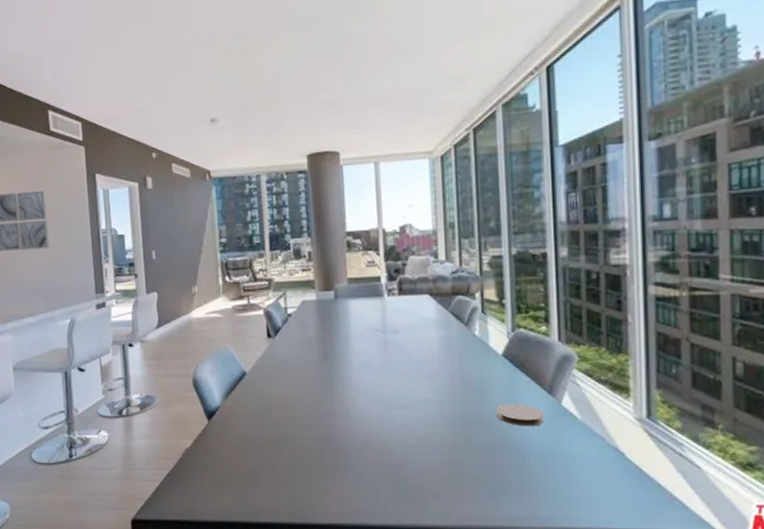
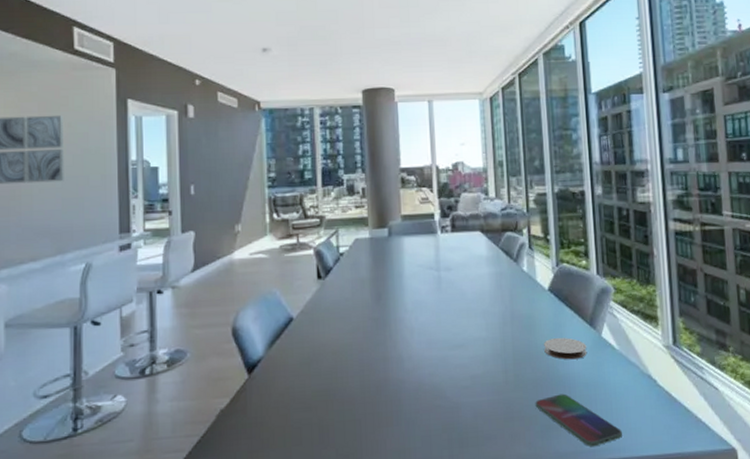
smartphone: none [485,459,582,514] -> present [535,393,622,447]

